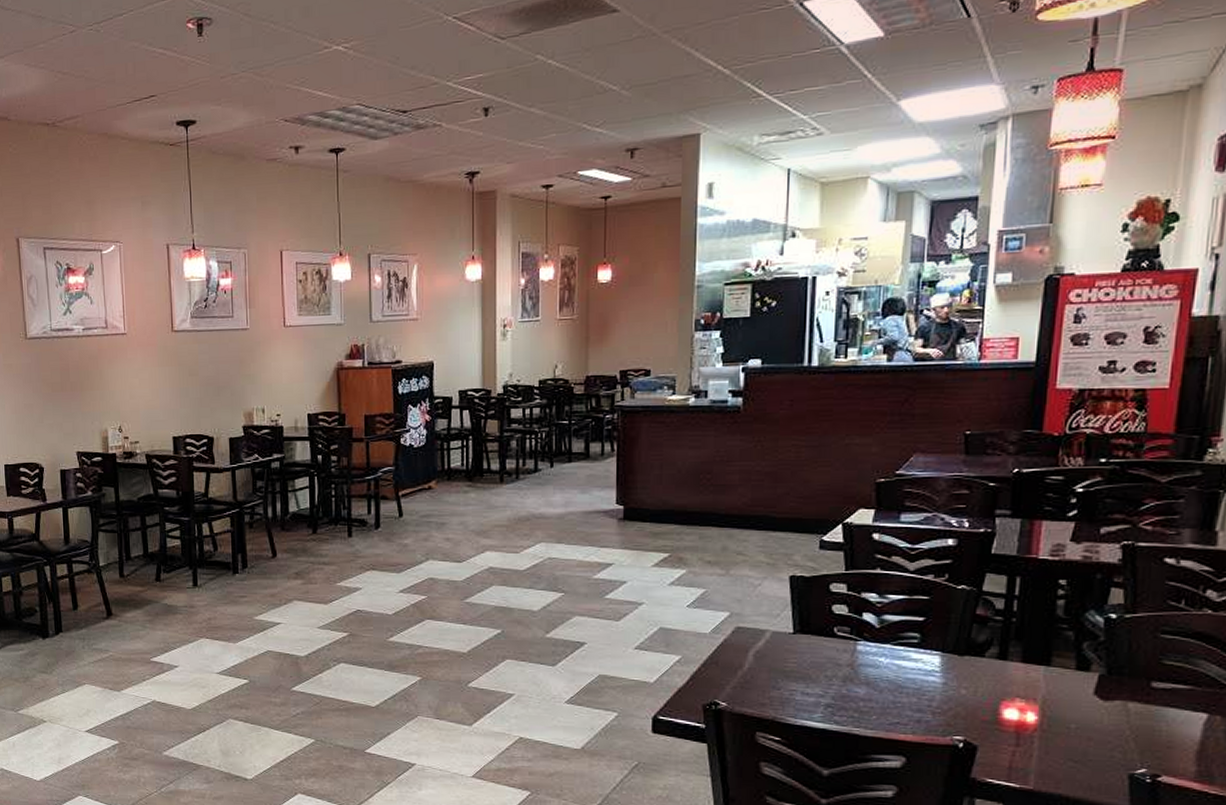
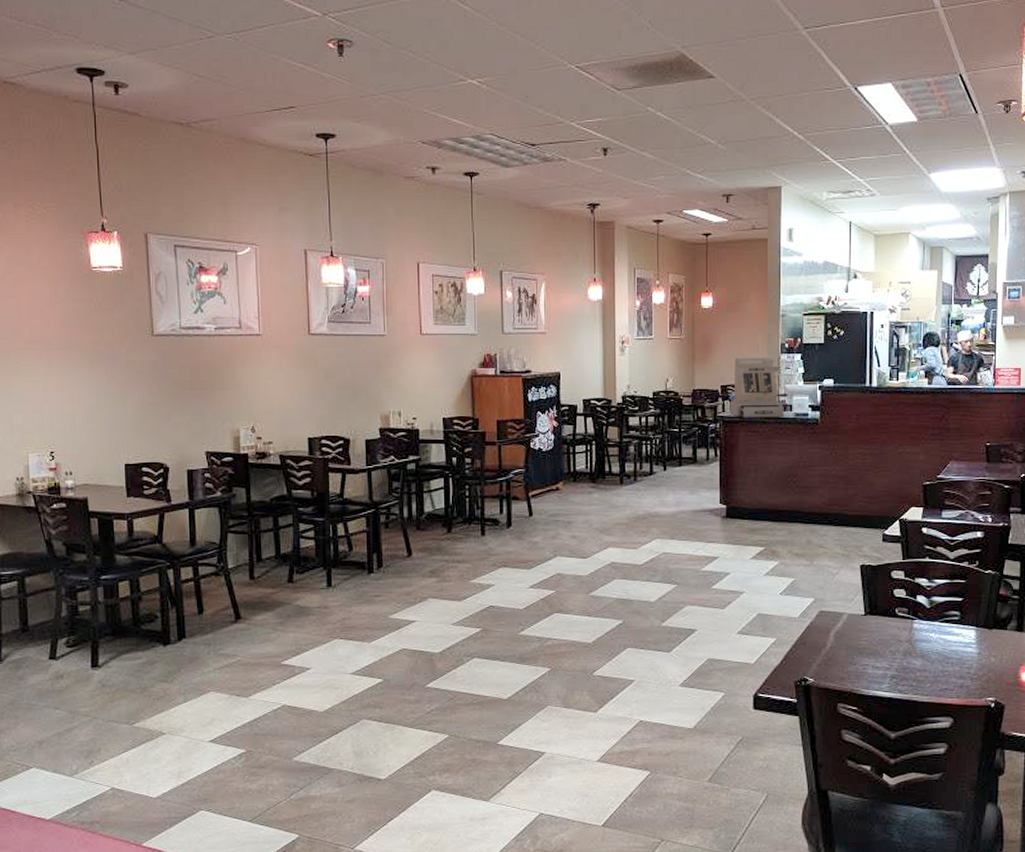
cash register: none [630,336,703,408] -> present [730,358,788,418]

